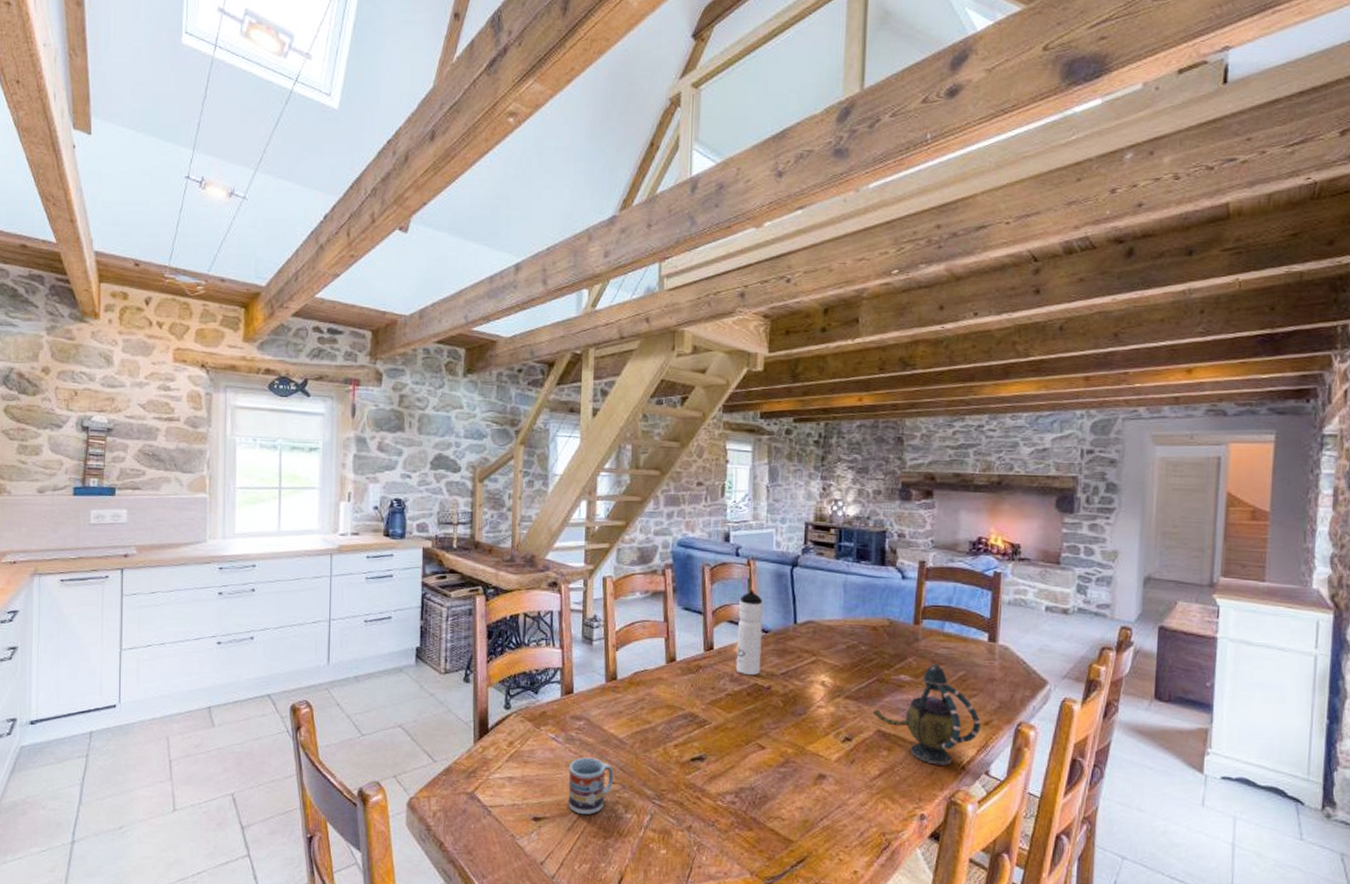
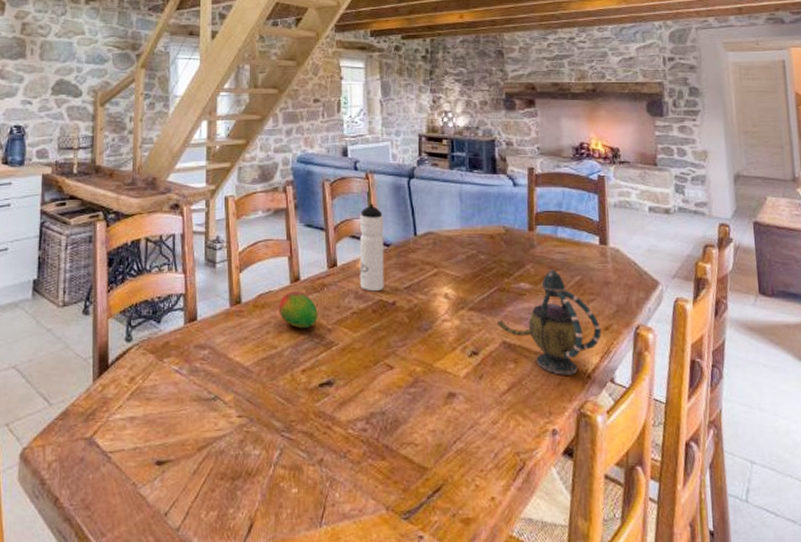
cup: present [568,757,615,815] -> none [193,389,241,455]
fruit: none [654,671,693,707] -> present [279,291,318,329]

